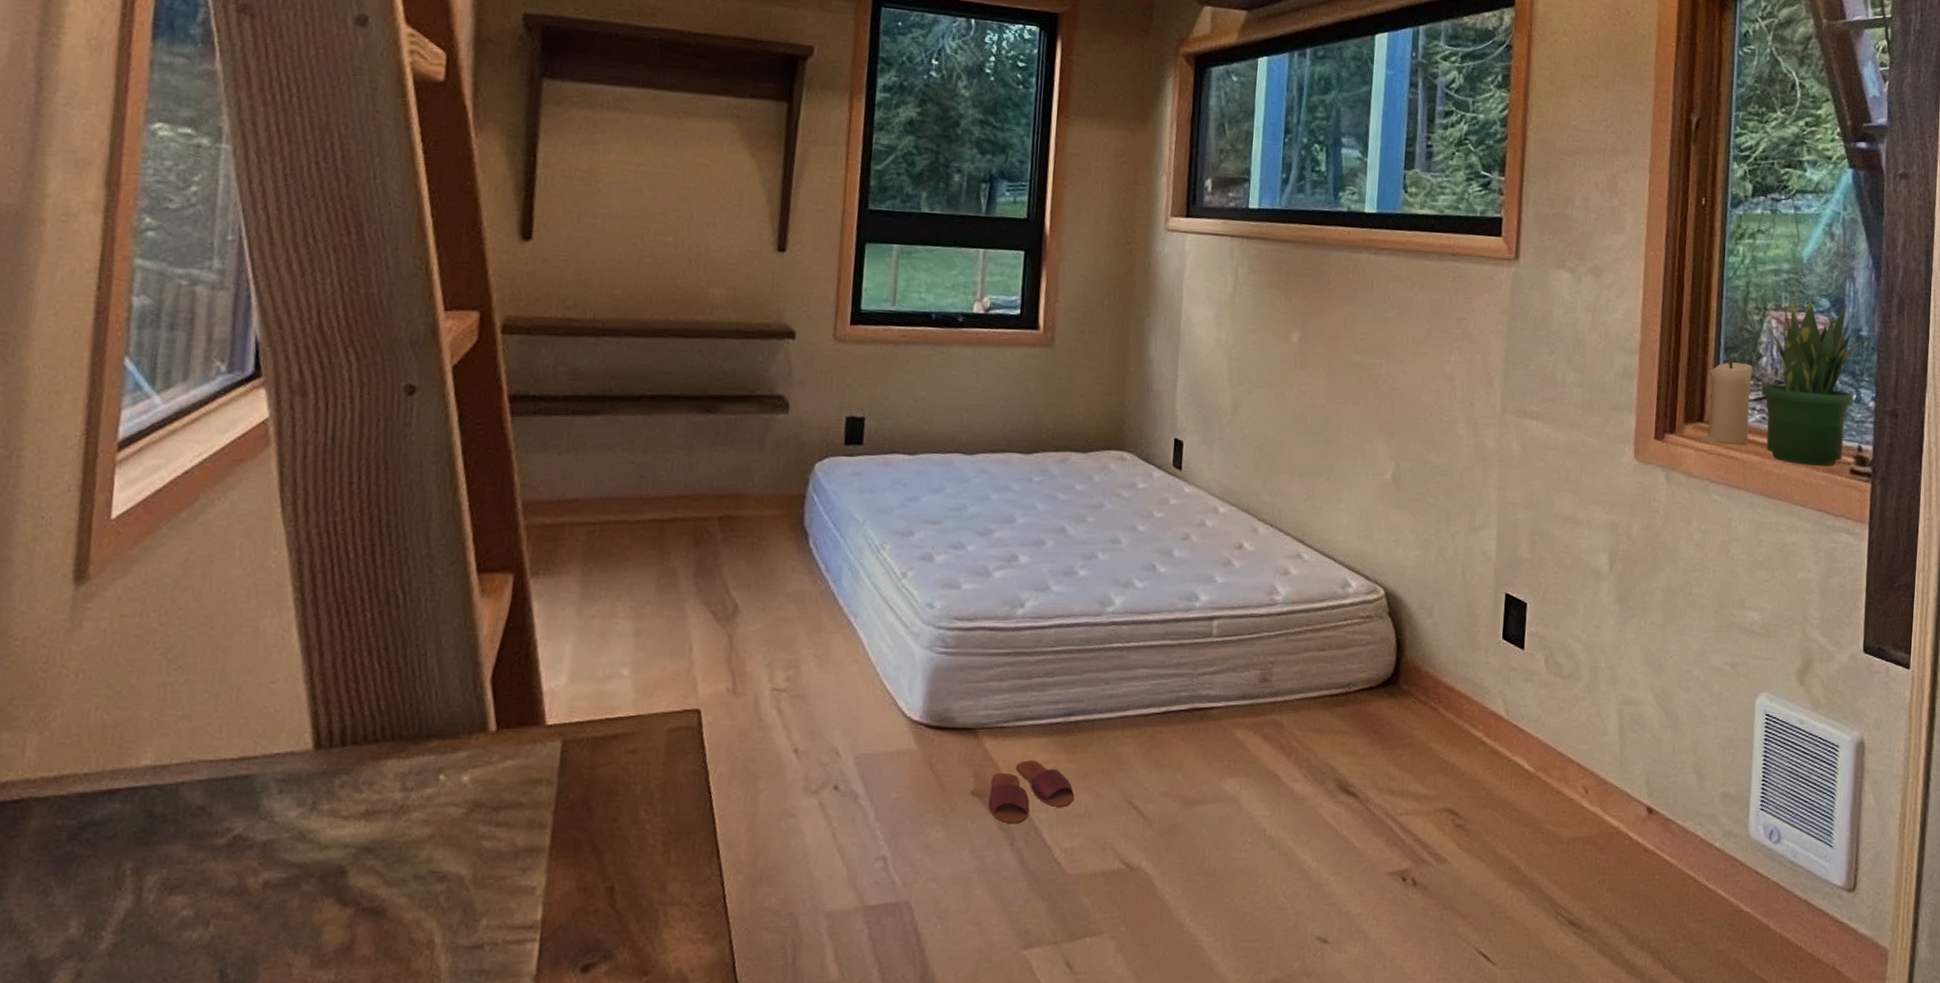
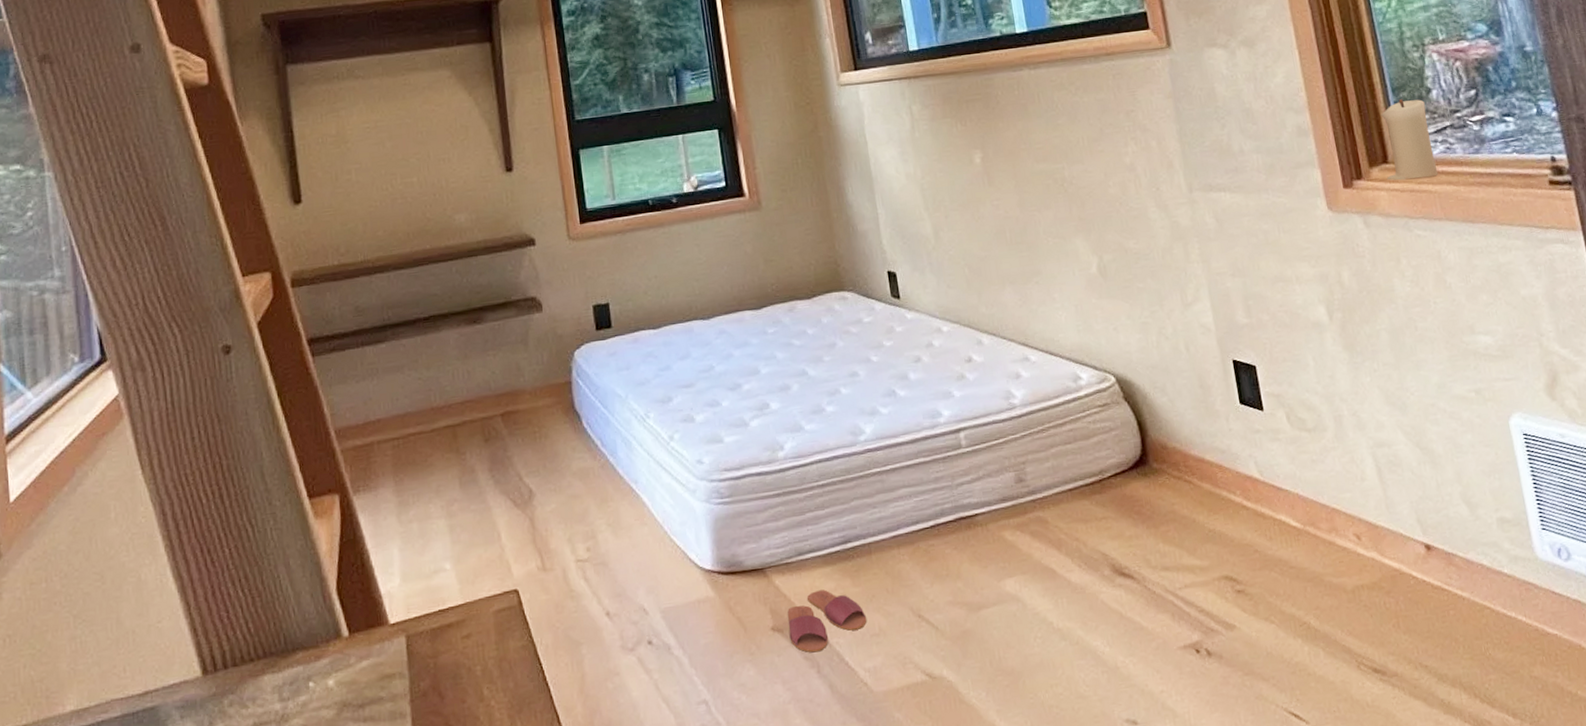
planter: present [1761,297,1866,467] -> none [1427,24,1538,186]

